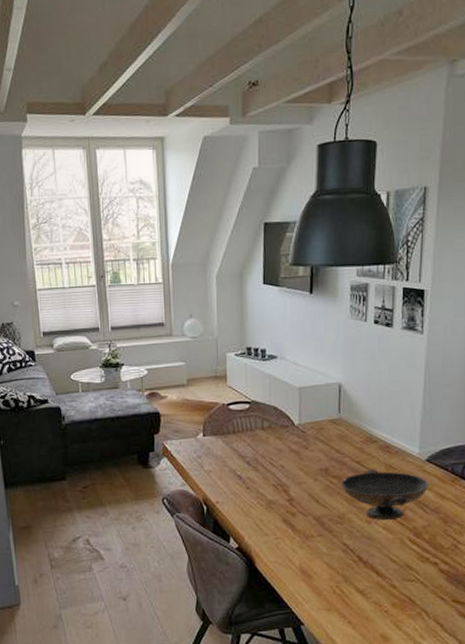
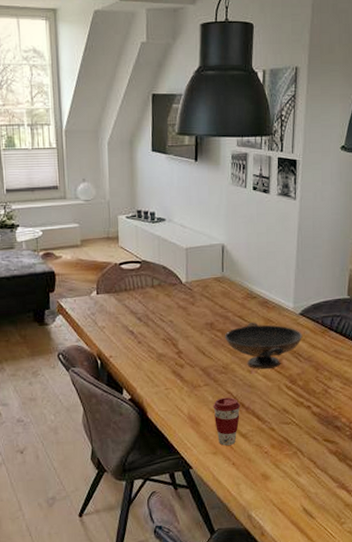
coffee cup: none [327,550,358,602] -> present [213,397,241,446]

